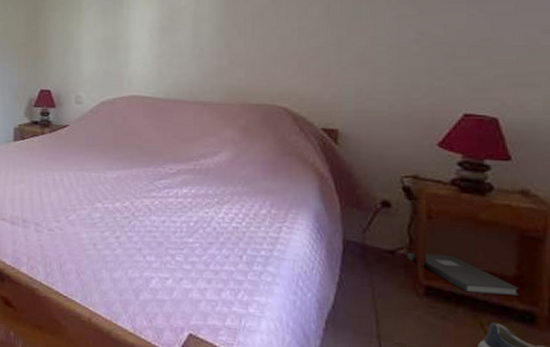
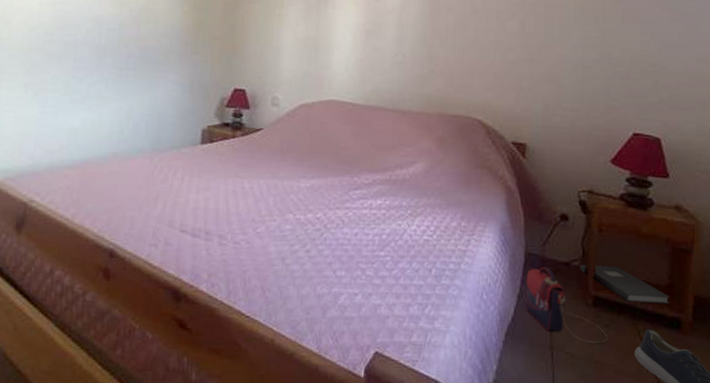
handbag: none [345,255,446,336] -> present [525,267,609,344]

